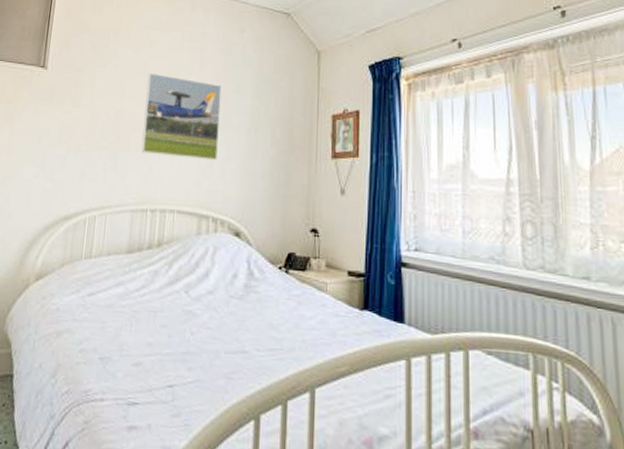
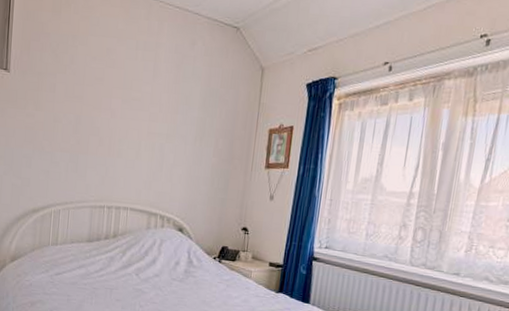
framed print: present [141,73,222,161] -> none [99,80,173,166]

